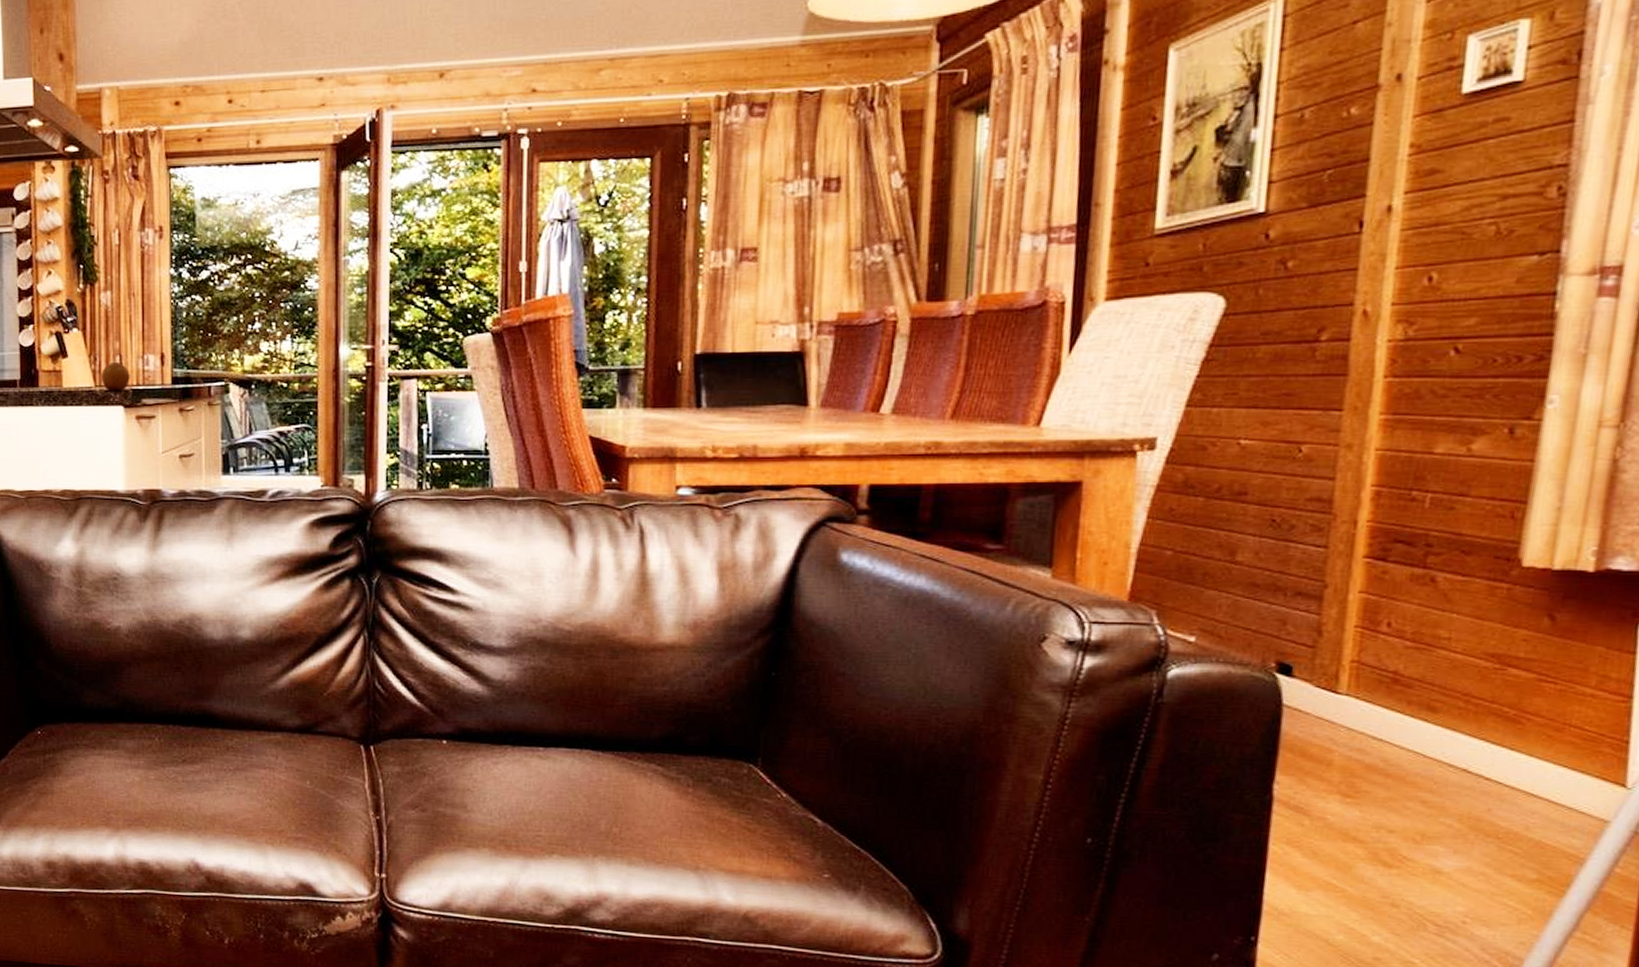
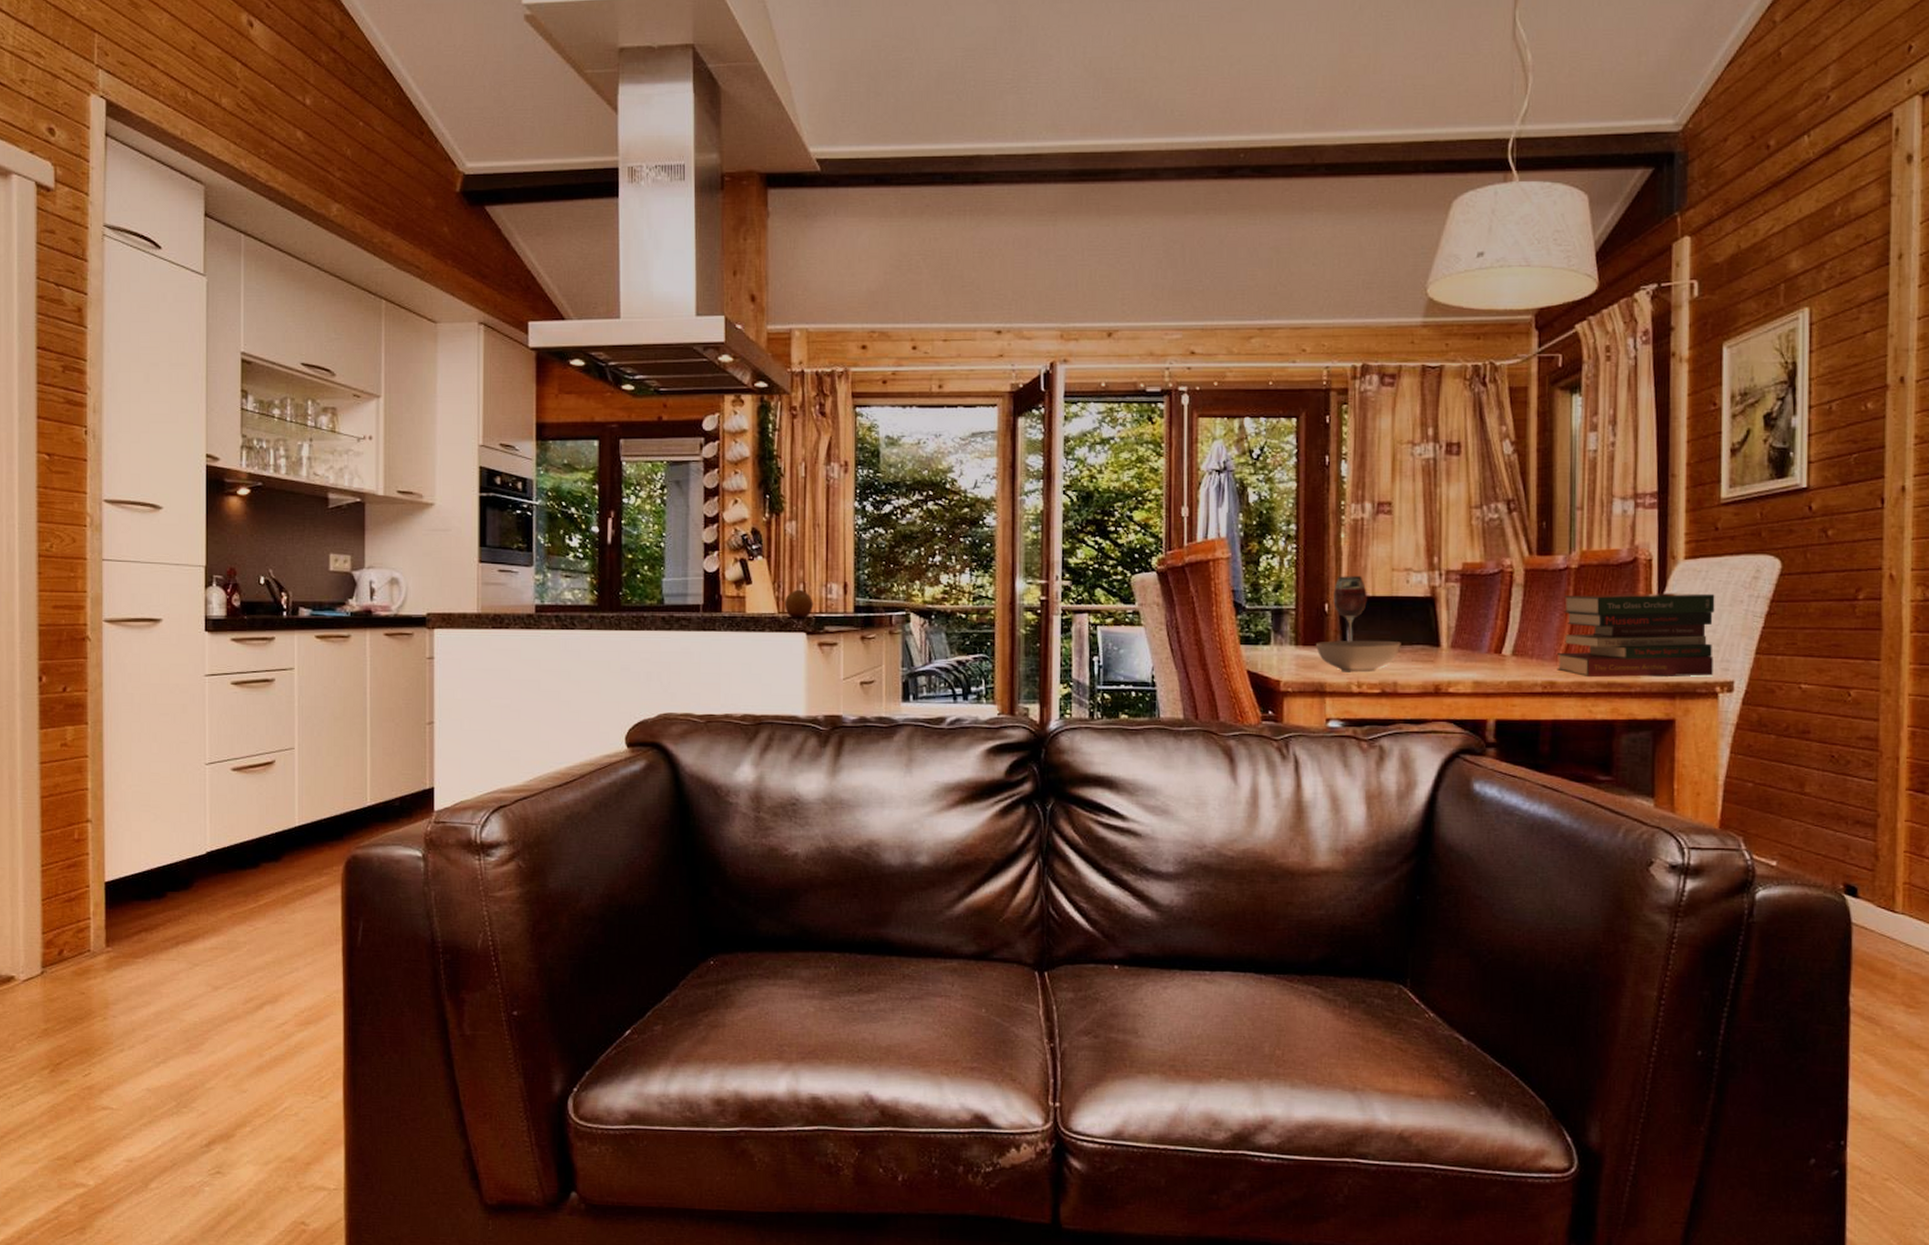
bowl: none [665,400,763,436] -> present [1315,640,1401,673]
wineglass: none [687,331,726,403] -> present [1333,576,1367,642]
books: none [944,339,1140,437] -> present [1557,593,1715,678]

